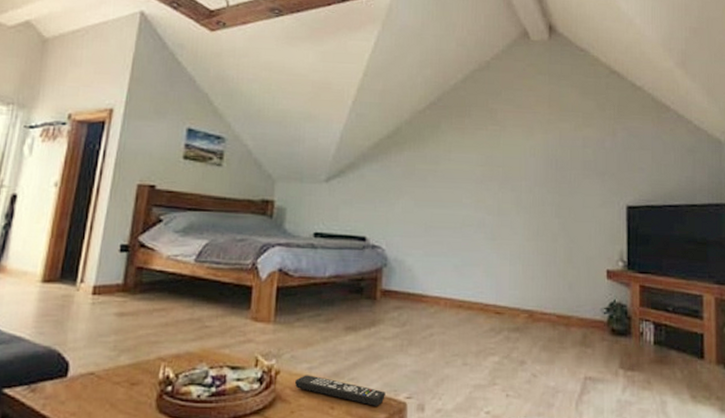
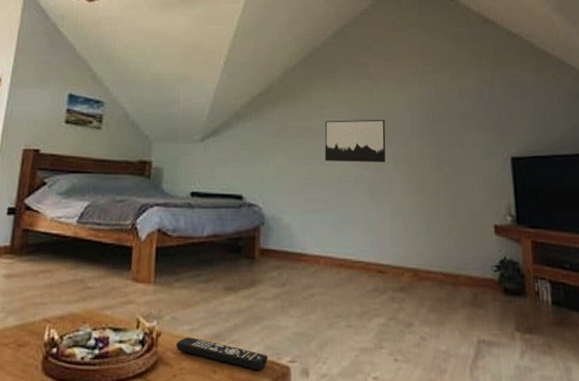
wall art: none [449,165,510,209] -> present [324,119,386,163]

